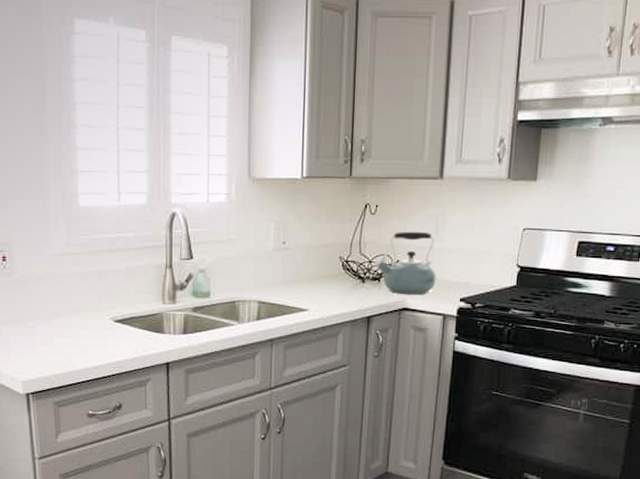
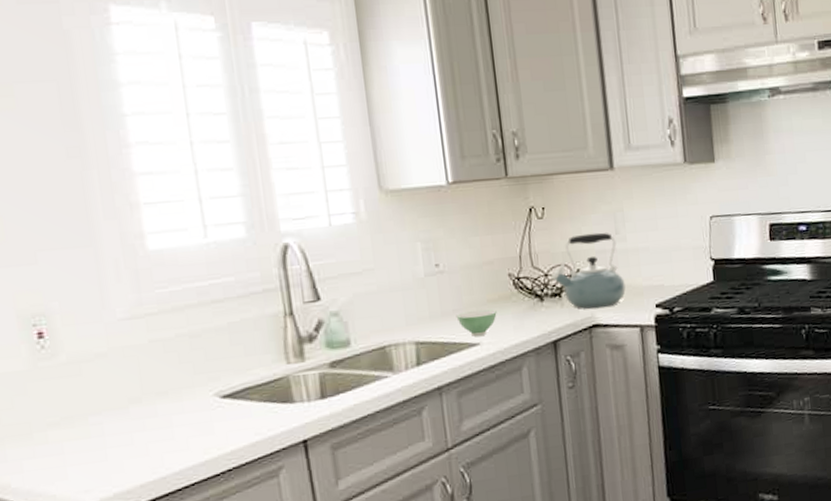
bowl: none [293,282,325,303] -> present [456,309,497,336]

